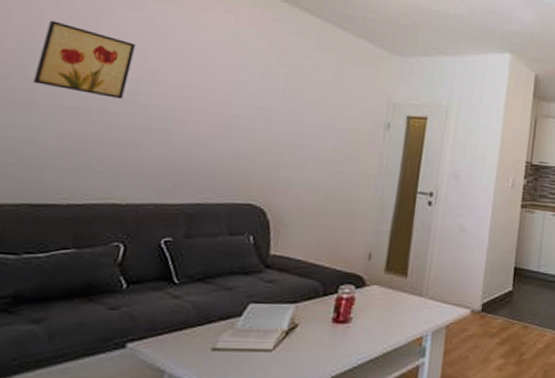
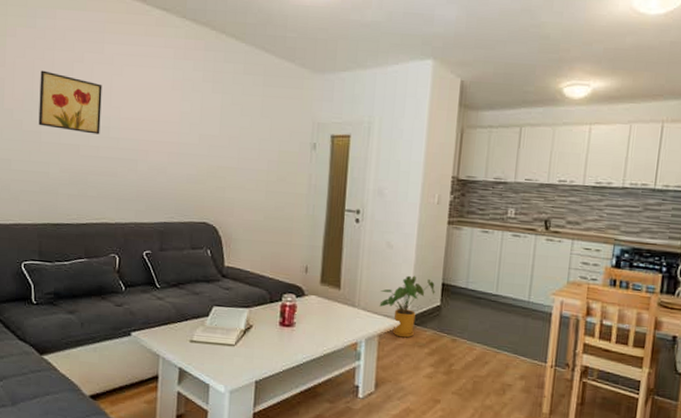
house plant: none [449,260,508,328] -> present [379,275,435,338]

